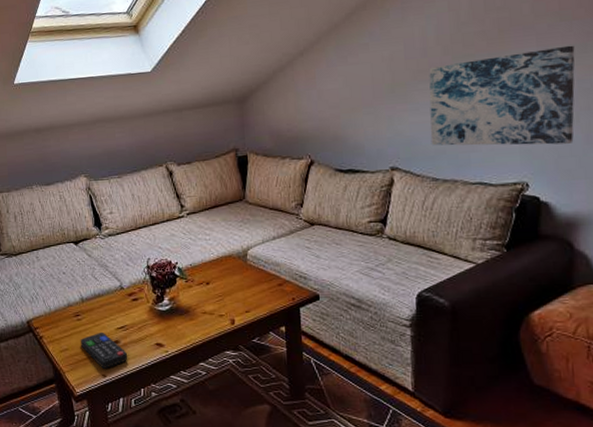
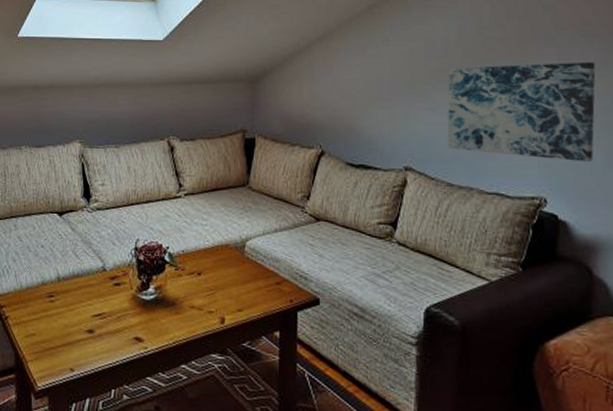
remote control: present [80,332,128,369] -> none [49,317,102,362]

